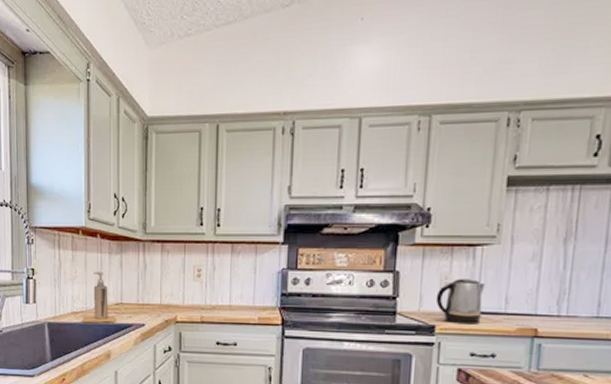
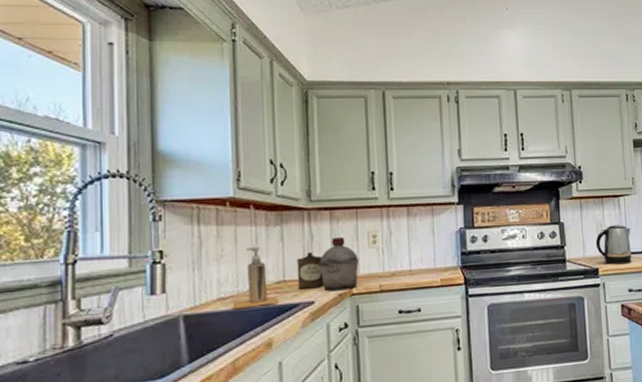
canister: none [132,279,154,313] -> present [296,251,324,289]
canister: none [150,268,185,318] -> present [318,236,360,292]

